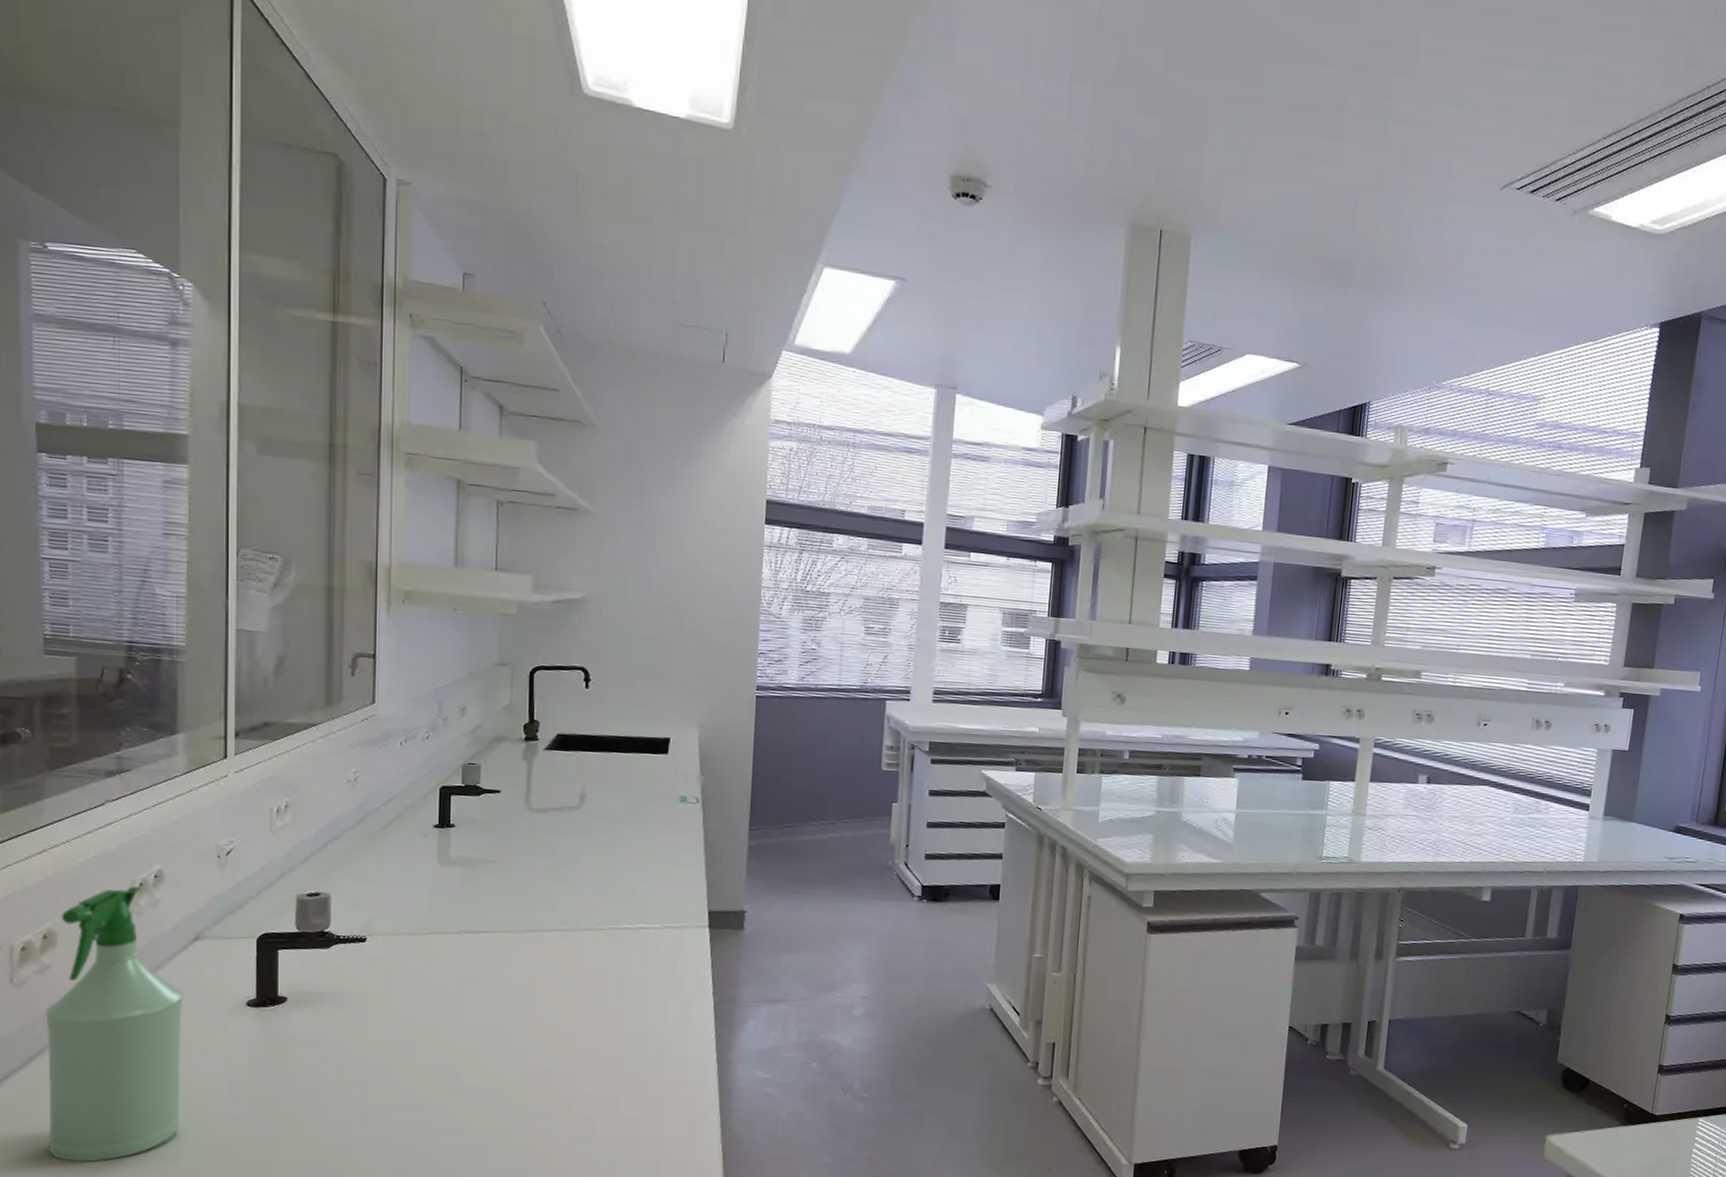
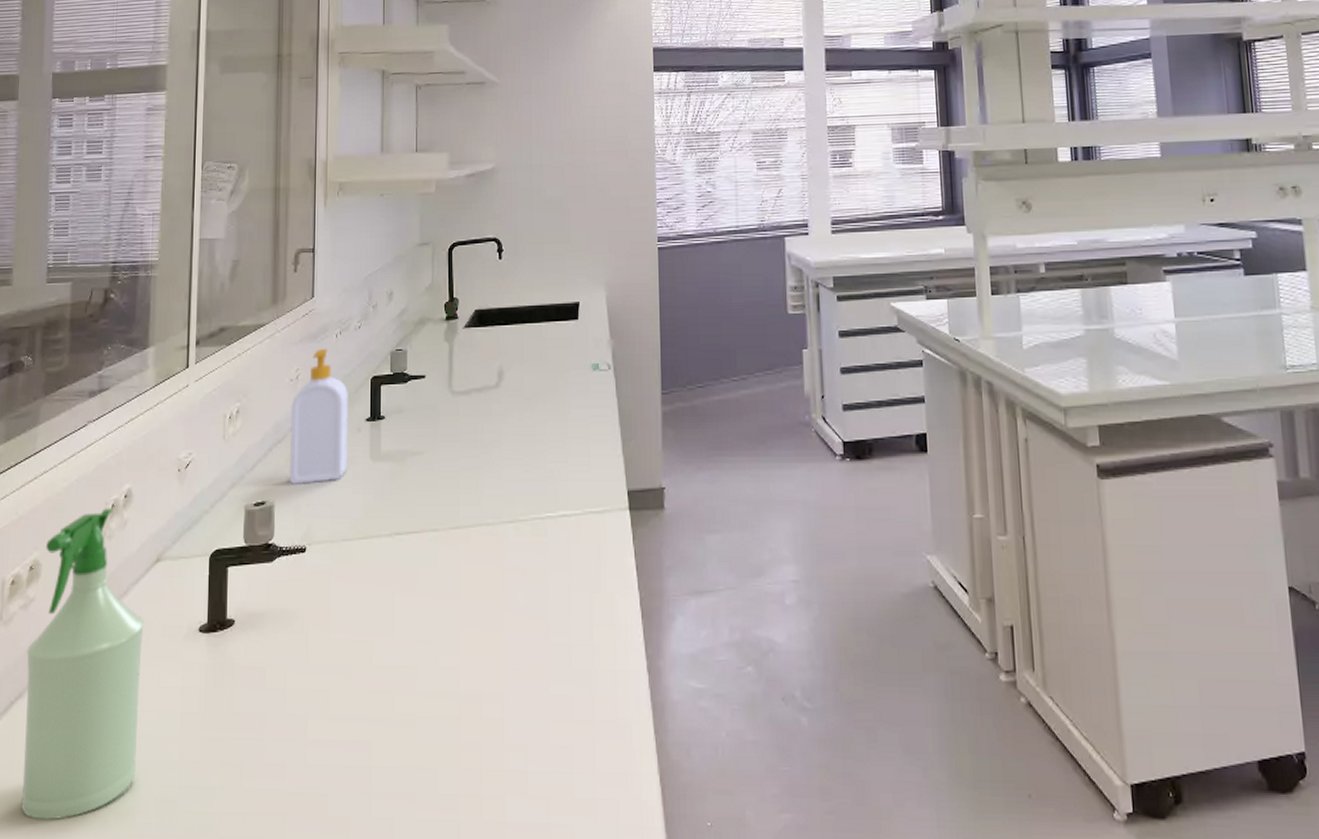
soap bottle: none [346,754,415,880] -> present [289,348,349,484]

